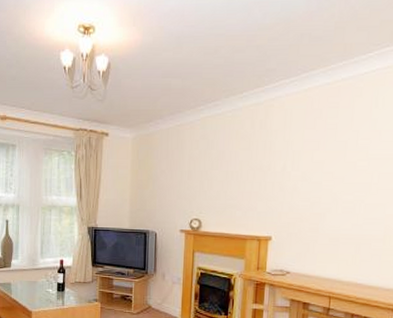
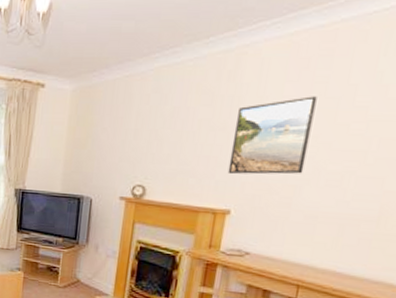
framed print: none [266,140,330,207] -> present [227,96,317,175]

